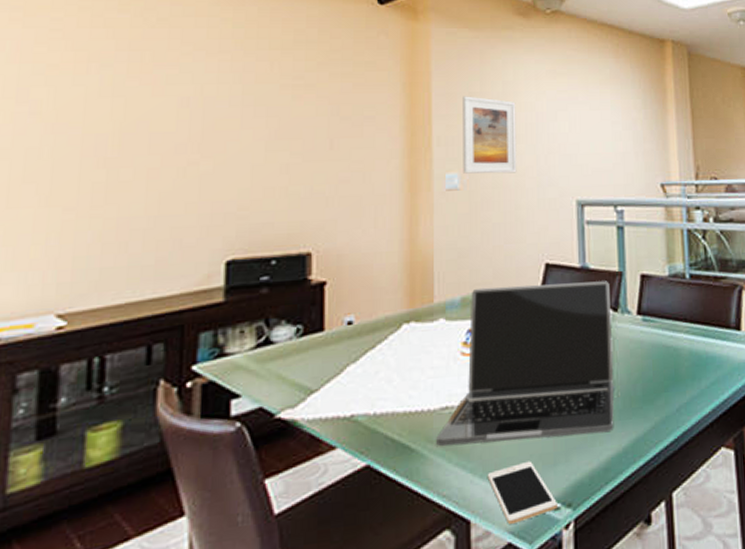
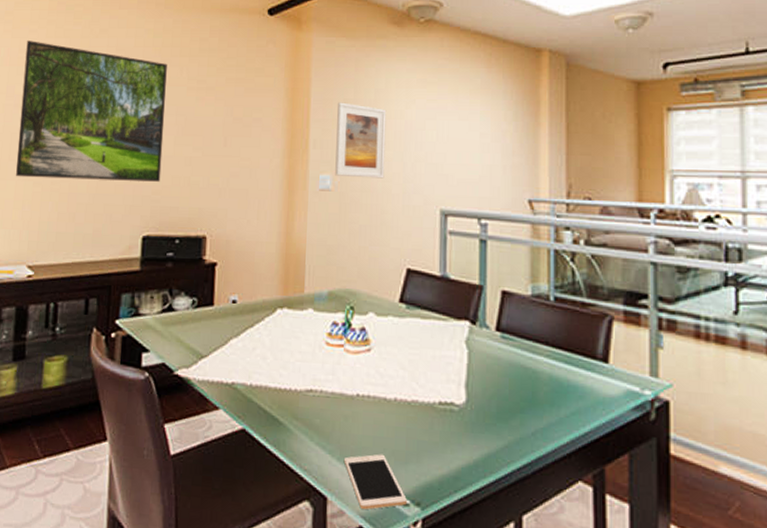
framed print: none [34,32,253,204] -> present [16,41,167,182]
laptop: present [436,281,614,447] -> none [301,284,469,442]

